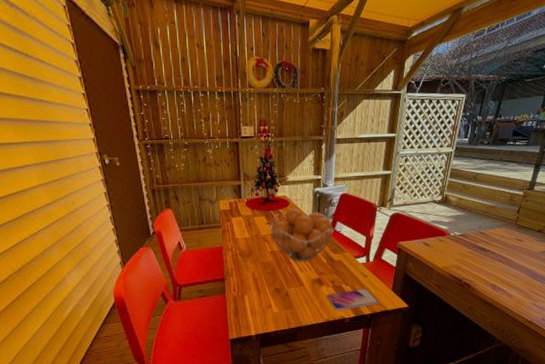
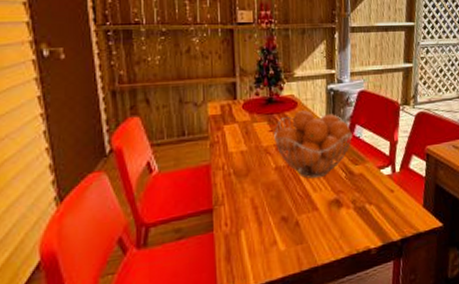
smartphone: present [326,289,379,311] -> none [346,207,409,240]

